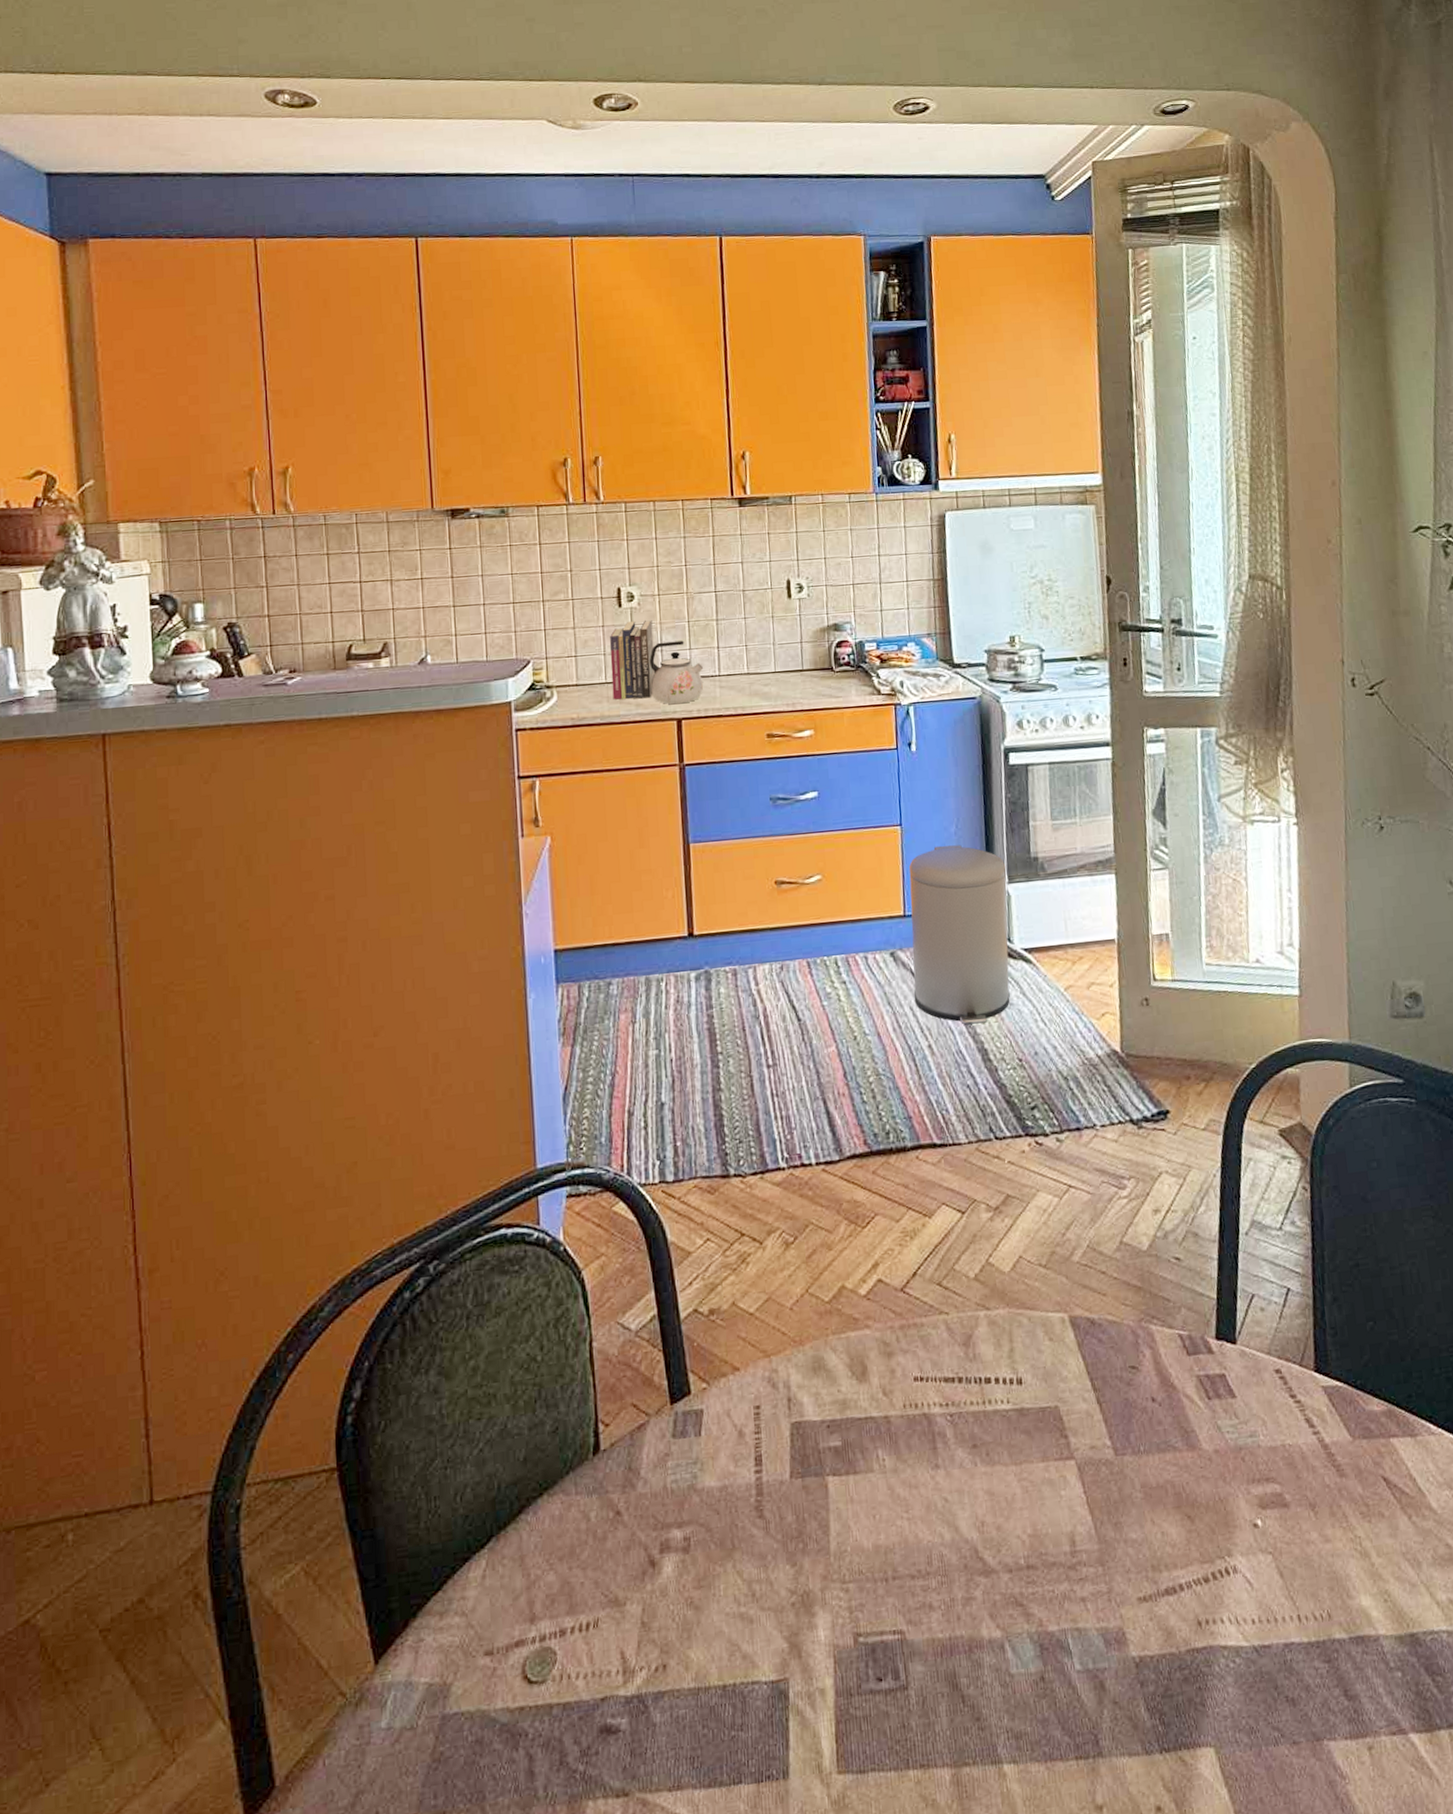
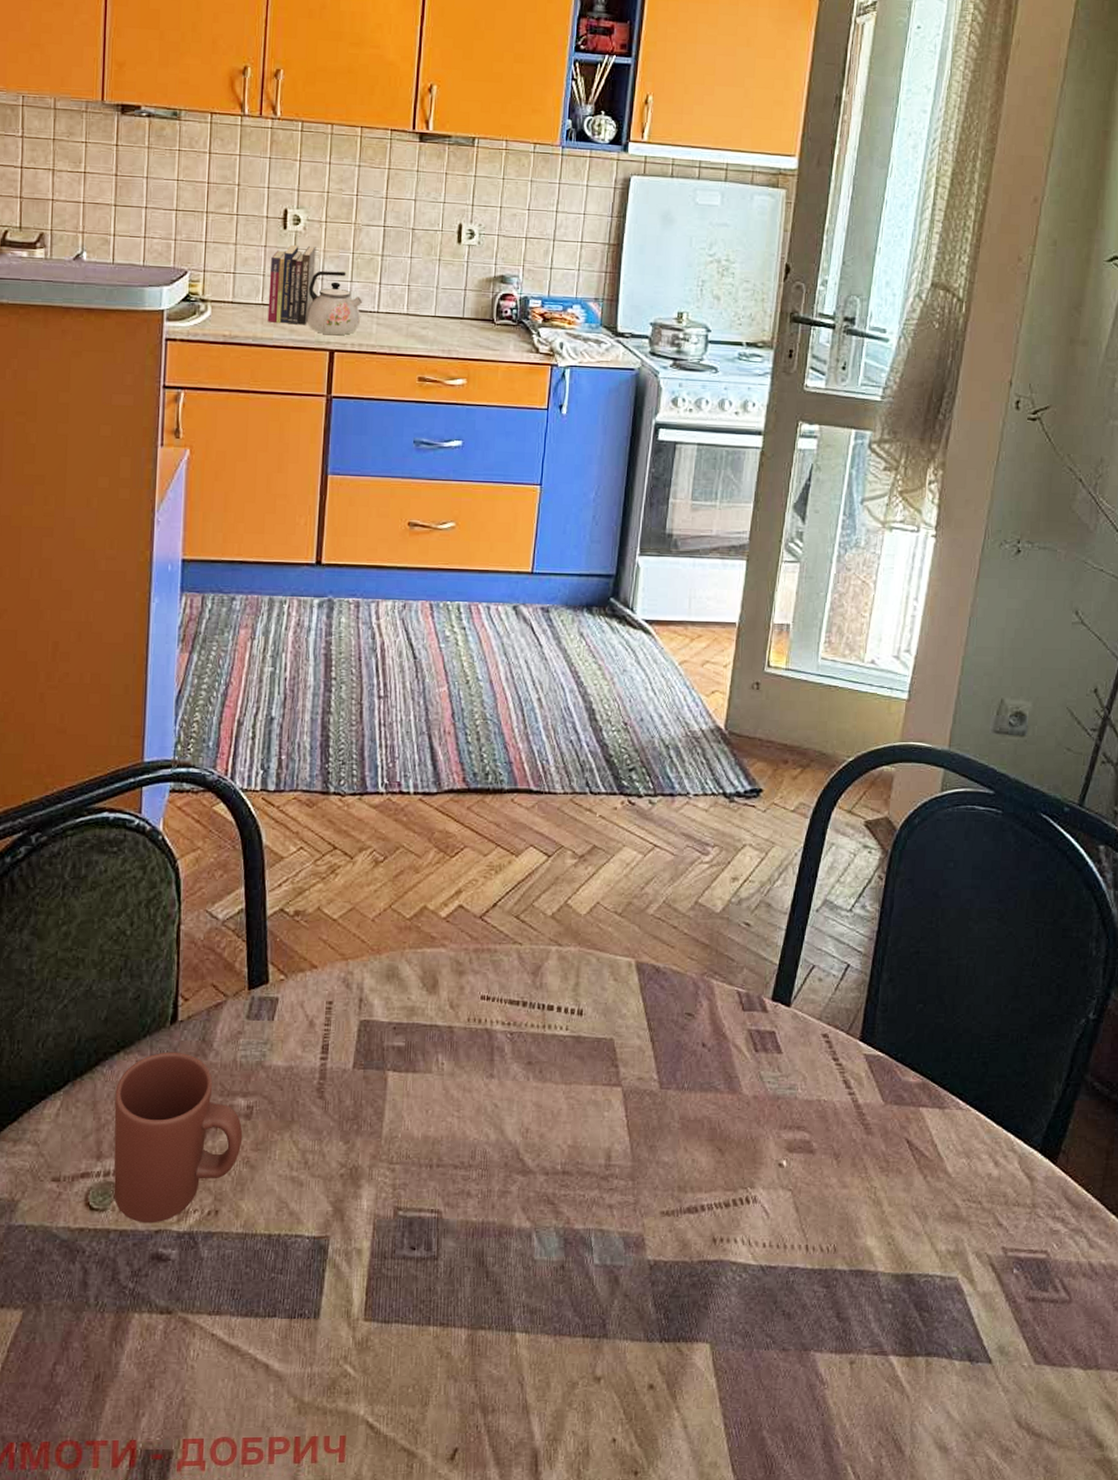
mug: none [542,1485,683,1691] -> present [114,1052,243,1224]
pedal bin: present [909,845,1010,1025] -> none [530,510,640,685]

